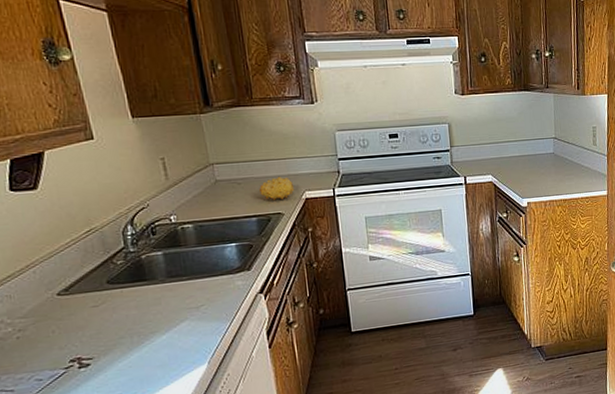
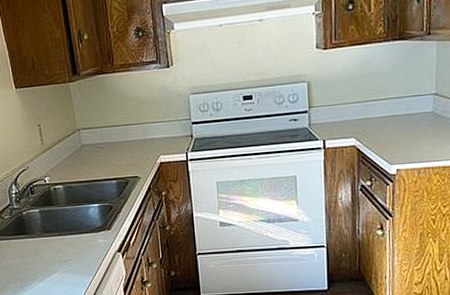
fruit: present [258,176,295,201] -> none [118,140,150,165]

